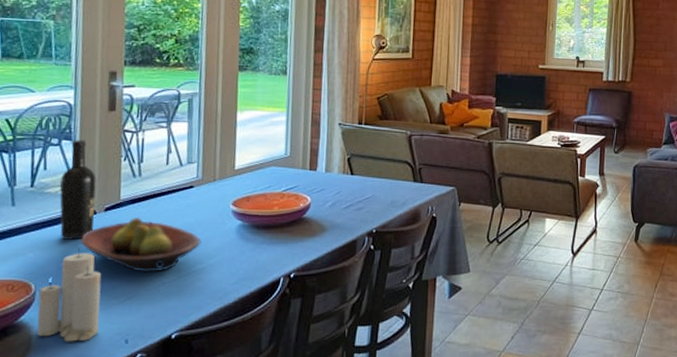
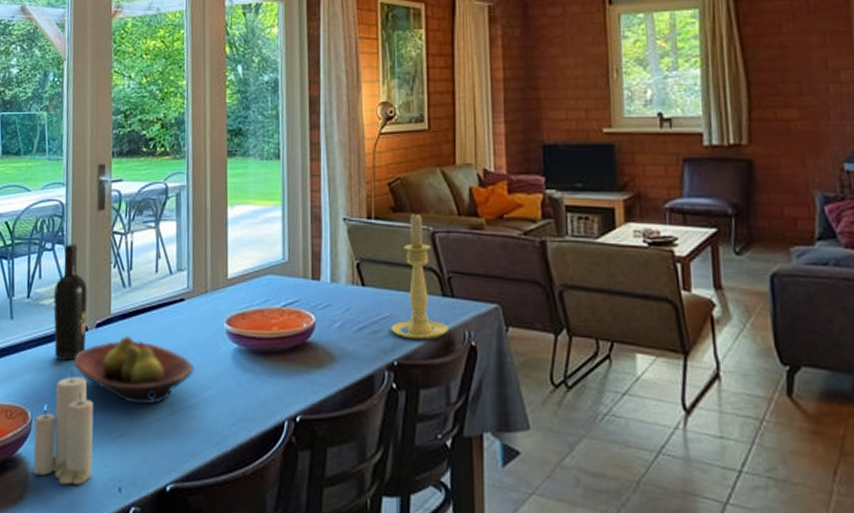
candle holder: none [372,121,417,214] -> present [391,213,449,340]

